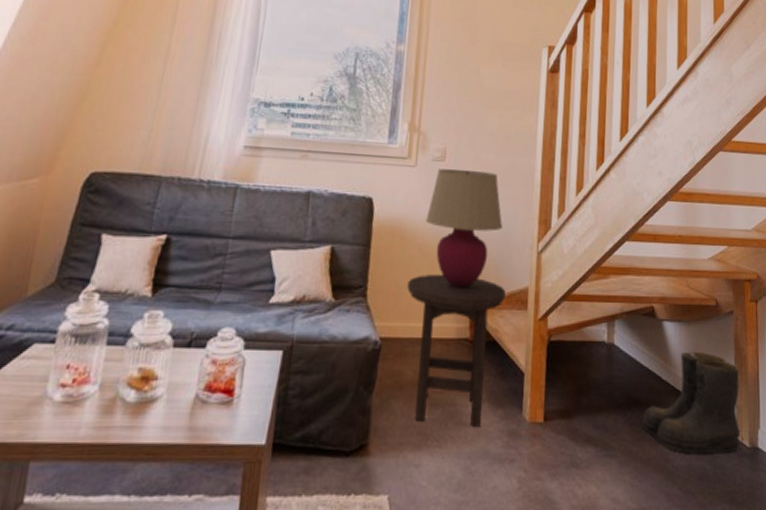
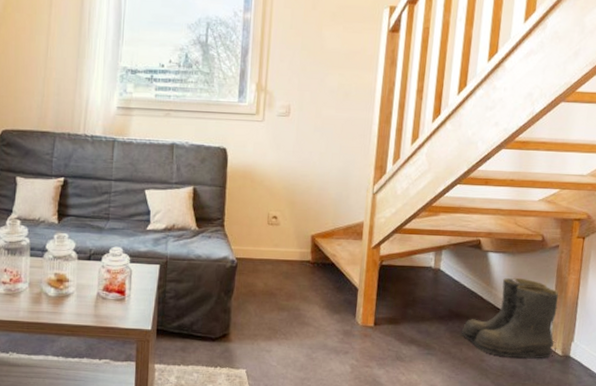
stool: present [407,274,506,427] -> none [258,210,343,327]
table lamp: present [426,168,503,288] -> none [273,122,342,222]

